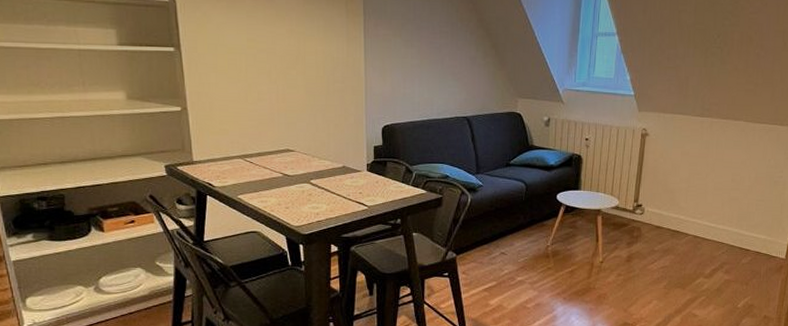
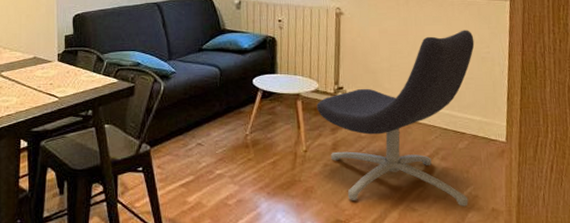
lounge chair: none [615,155,770,314] -> present [317,30,475,206]

